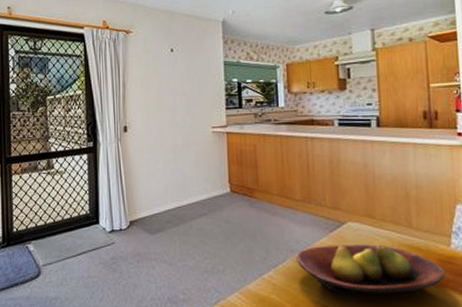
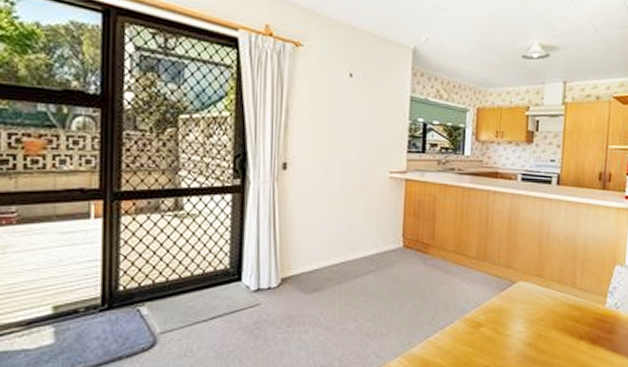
fruit bowl: present [296,244,445,295] -> none [464,304,597,355]

